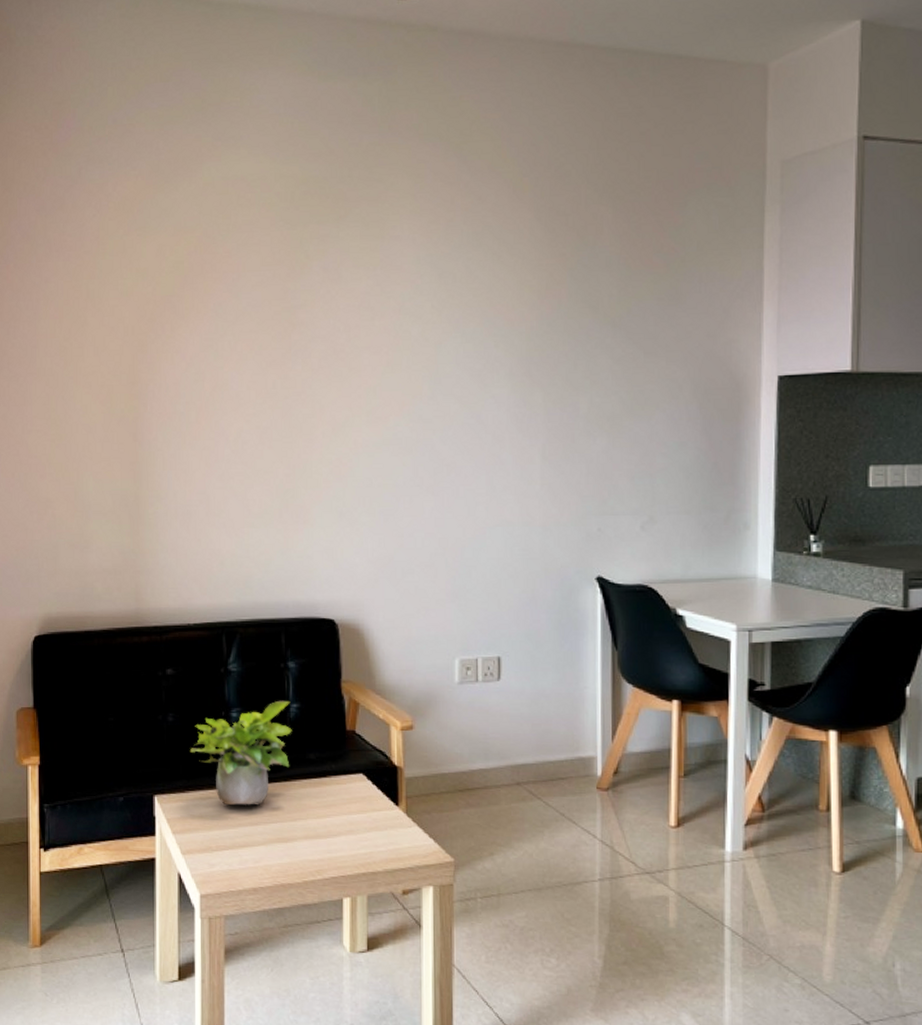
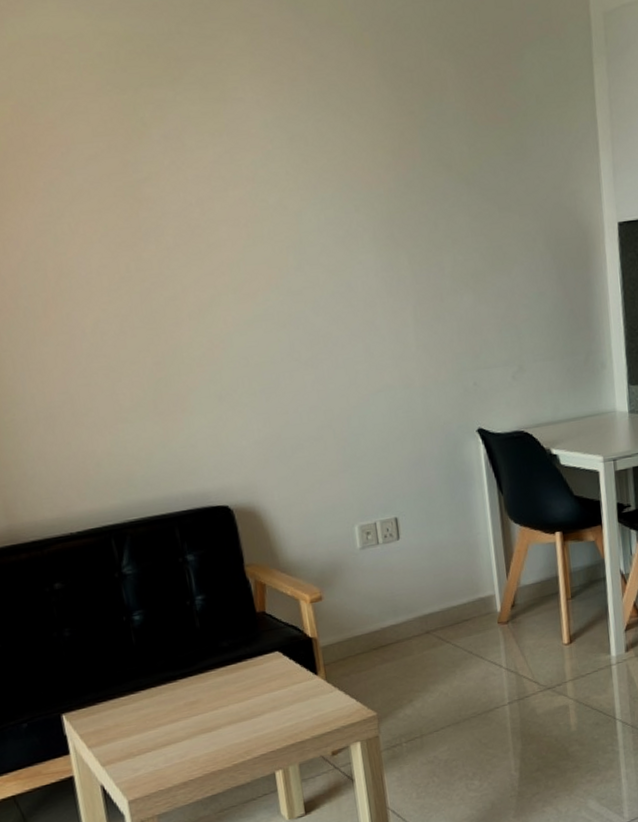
potted plant: present [189,700,292,806] -> none [93,594,204,709]

